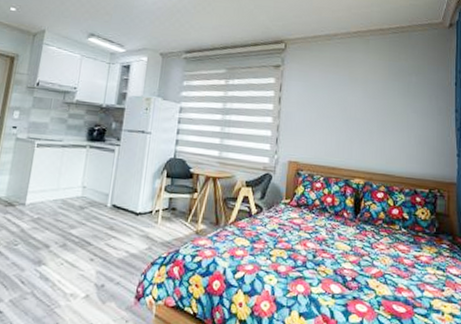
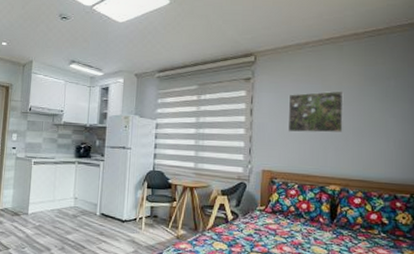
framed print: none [315,83,369,126] -> present [287,90,344,133]

